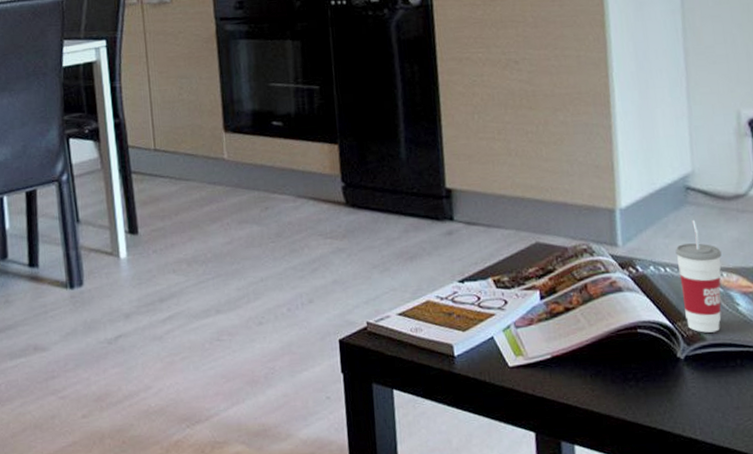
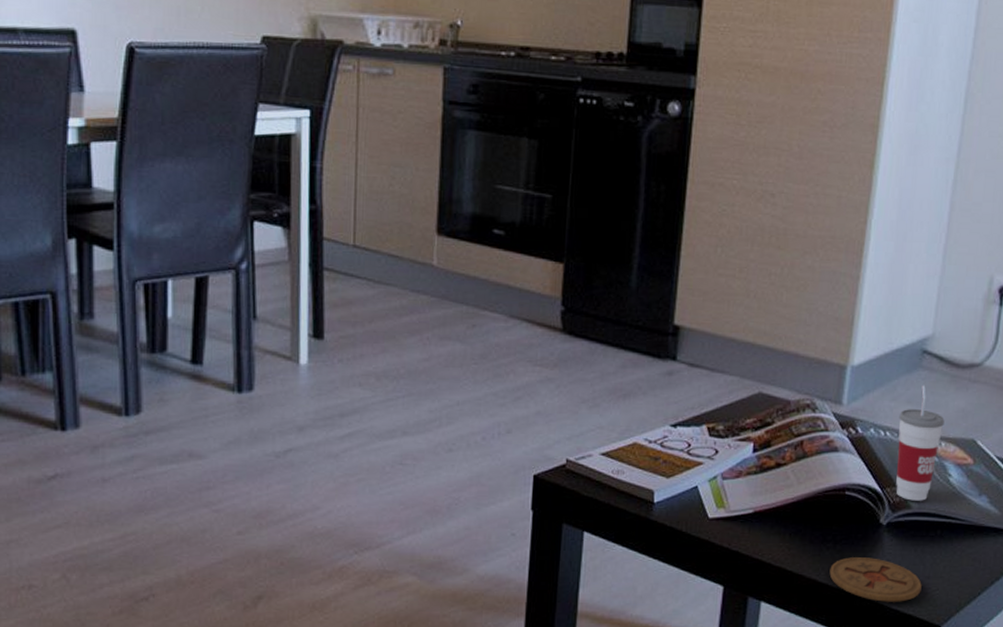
coaster: none [636,392,733,437] -> present [829,557,922,602]

